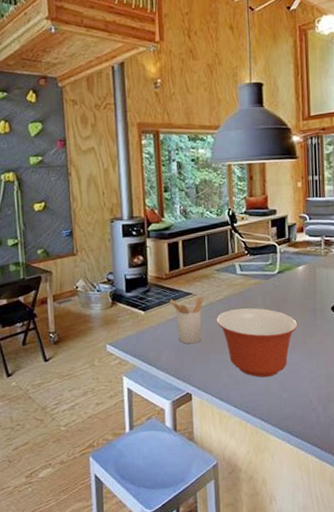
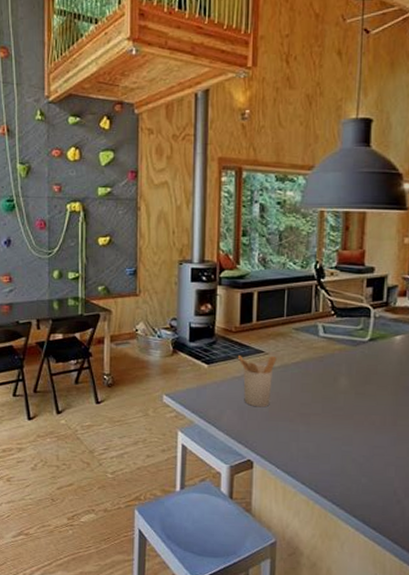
mixing bowl: present [216,308,298,378] -> none [289,375,389,457]

